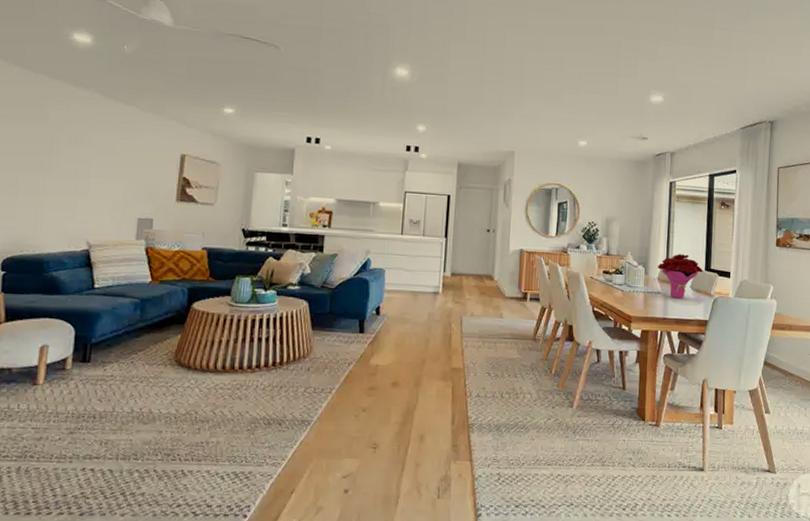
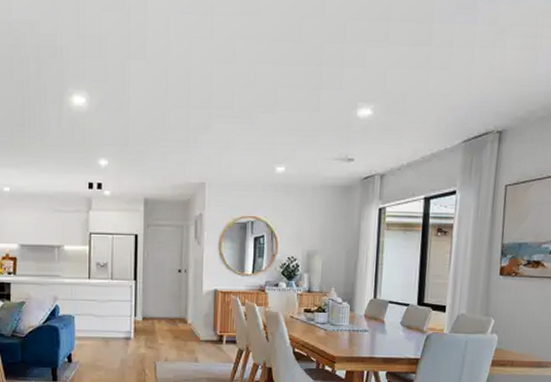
flower bouquet: present [657,254,704,299] -> none [364,288,416,337]

